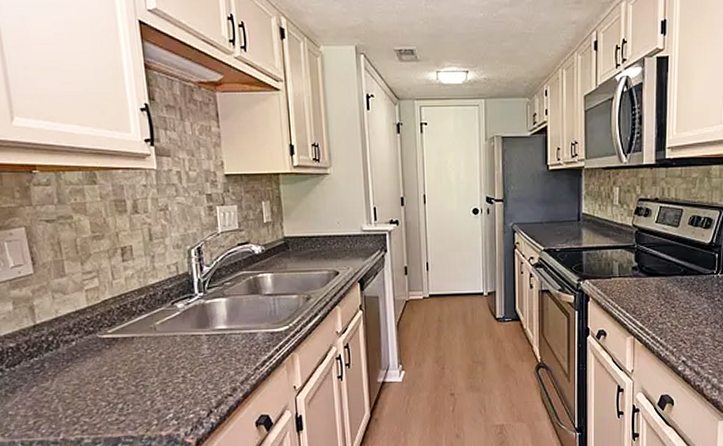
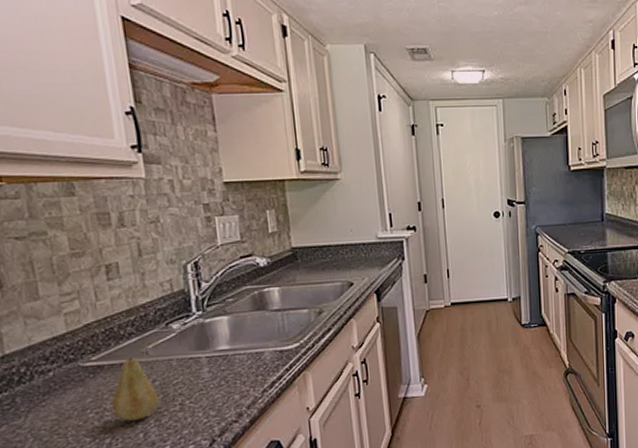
fruit: none [123,331,164,389] -> present [111,356,159,421]

